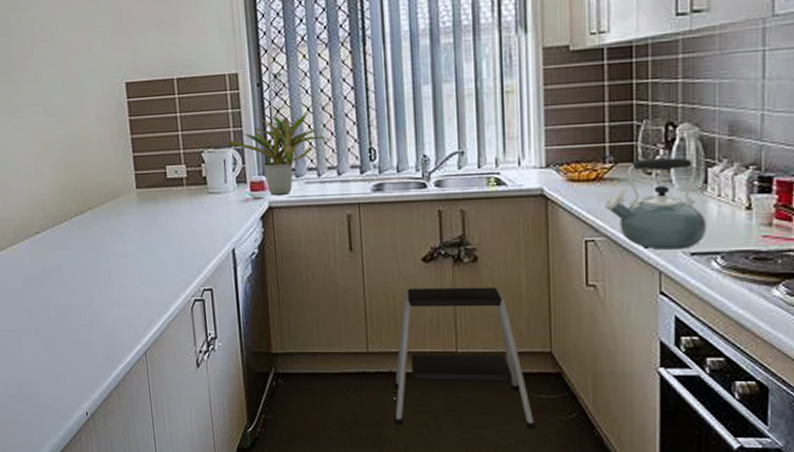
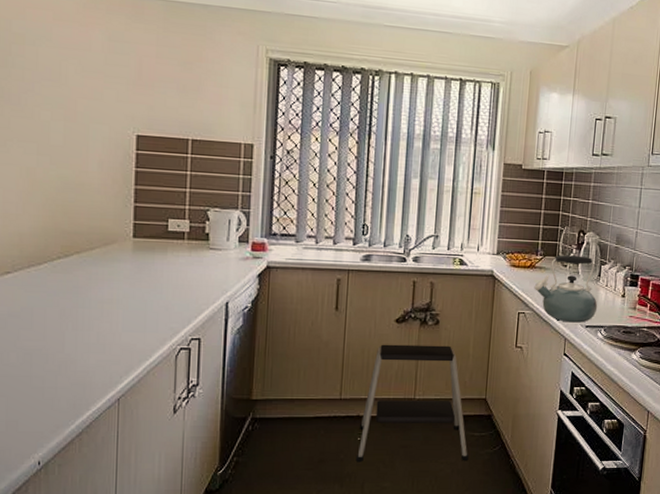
potted plant: present [228,110,330,195] -> none [235,184,330,257]

